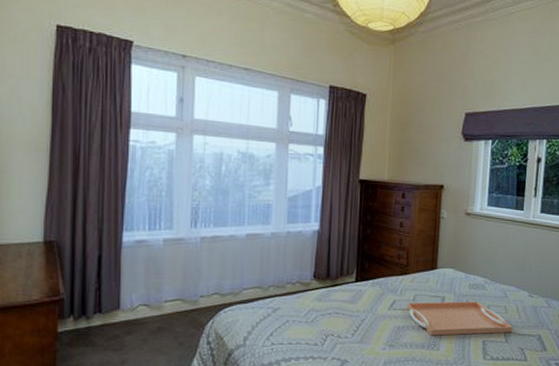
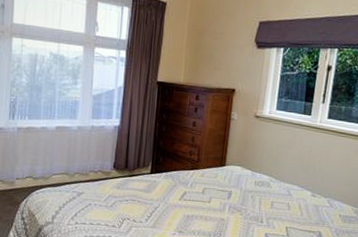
serving tray: present [407,301,513,336] -> none [196,194,295,228]

